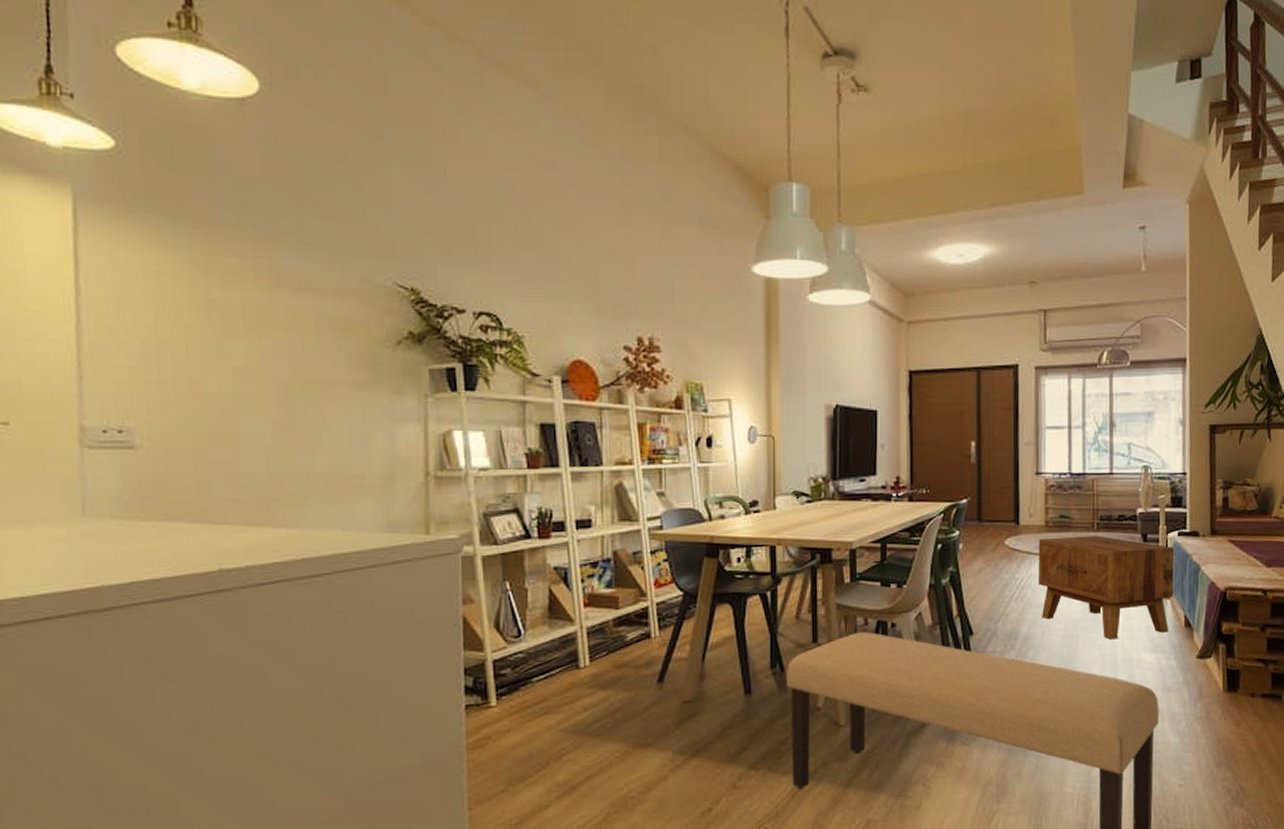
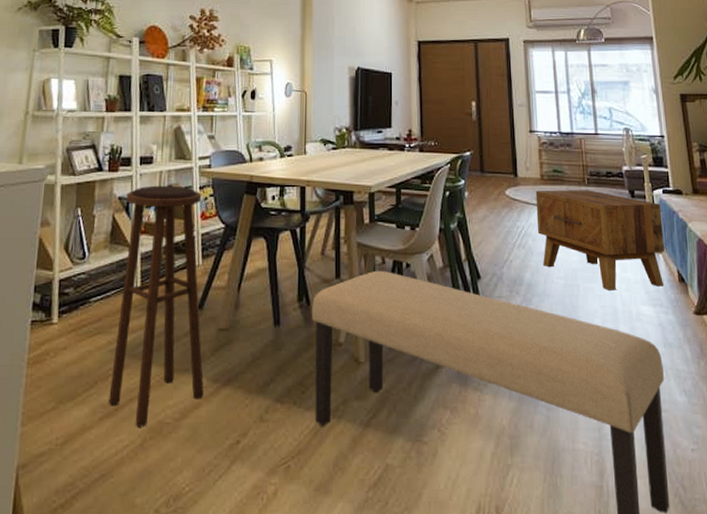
stool: none [563,551,671,803] -> present [108,185,204,427]

